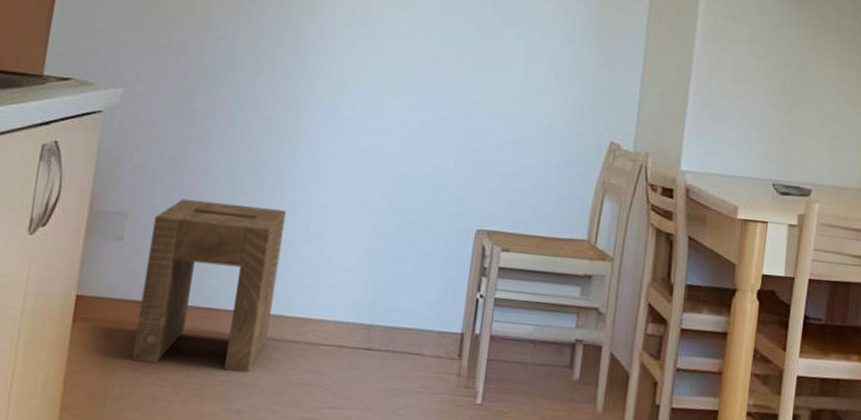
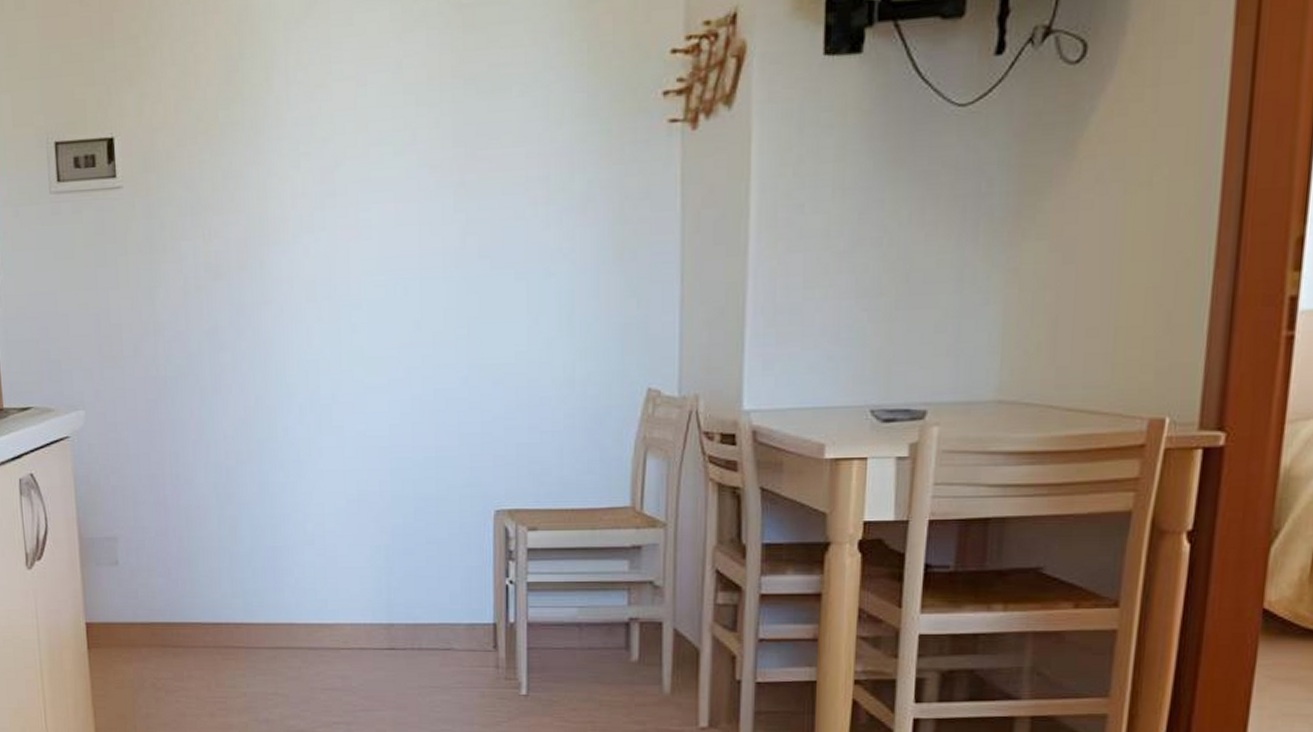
stool: present [132,198,286,373] -> none [145,514,284,683]

